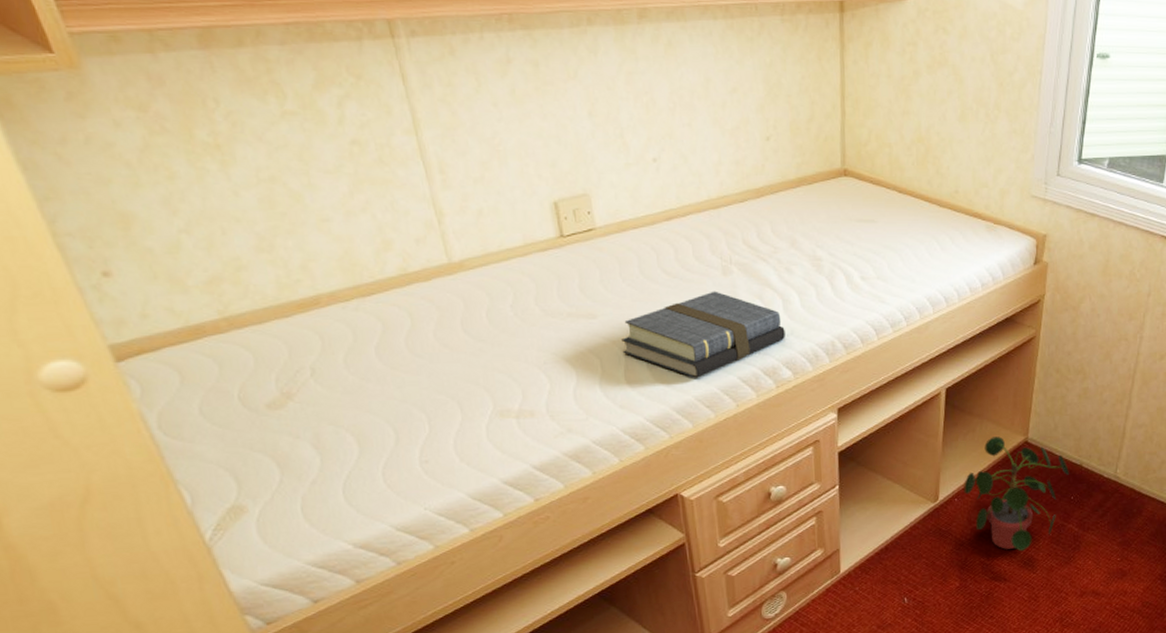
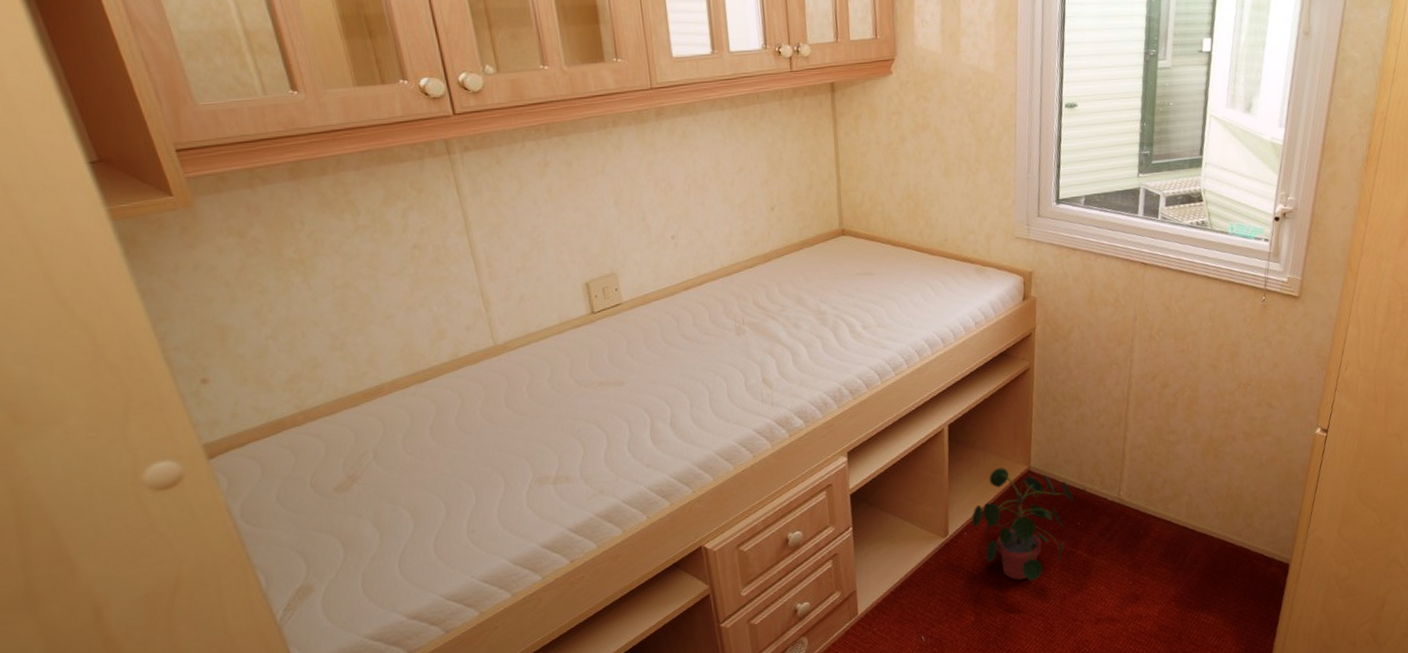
book: present [621,291,785,378] -> none [647,350,796,434]

